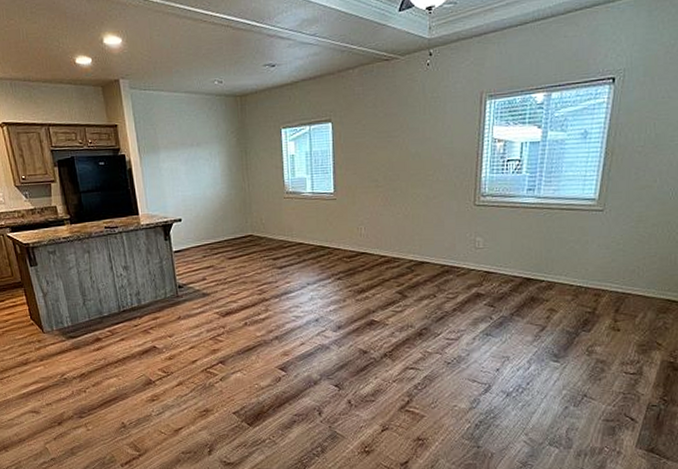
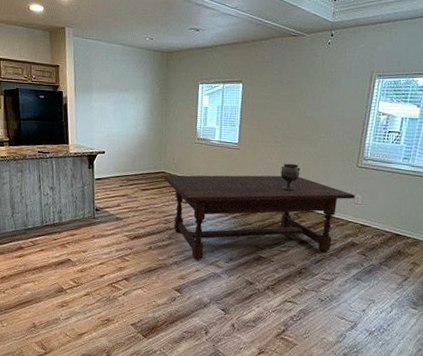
dining table: none [251,223,476,332] -> present [163,175,356,260]
goblet: none [386,209,409,242] -> present [280,163,301,191]

